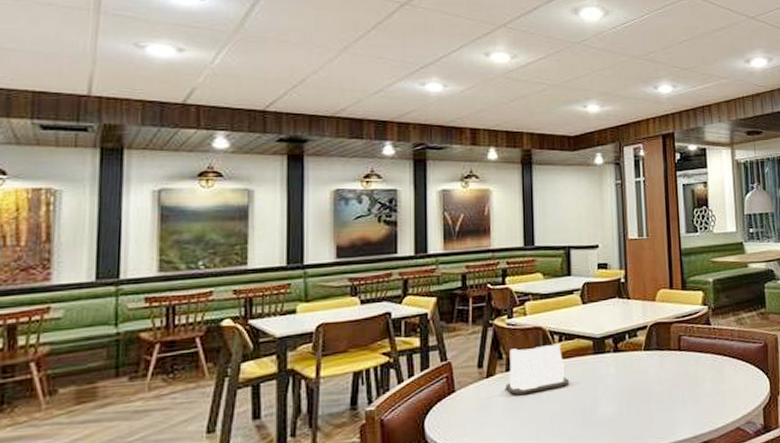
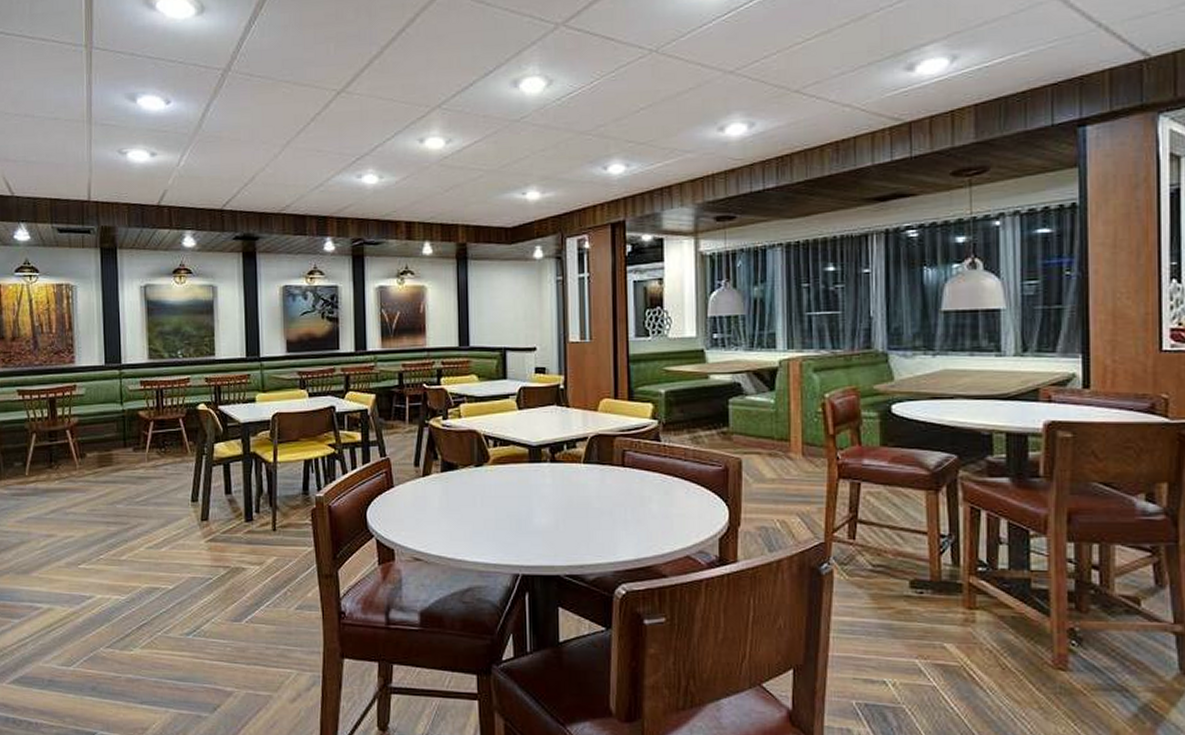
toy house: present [506,343,570,395] -> none [441,448,504,496]

